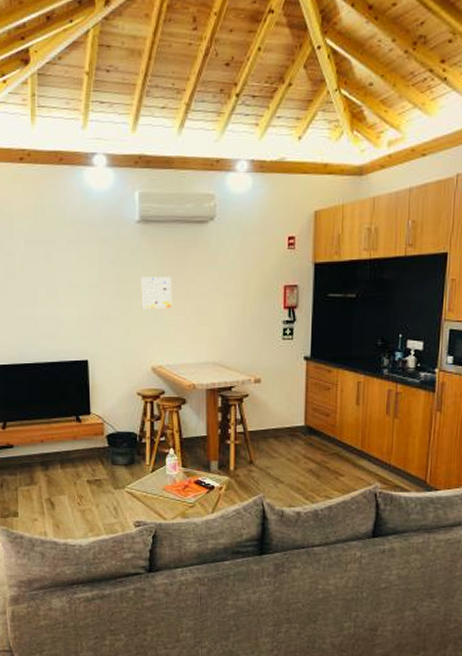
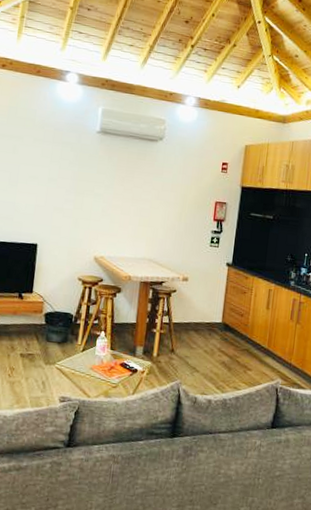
wall art: present [141,277,172,309] -> none [91,178,121,208]

